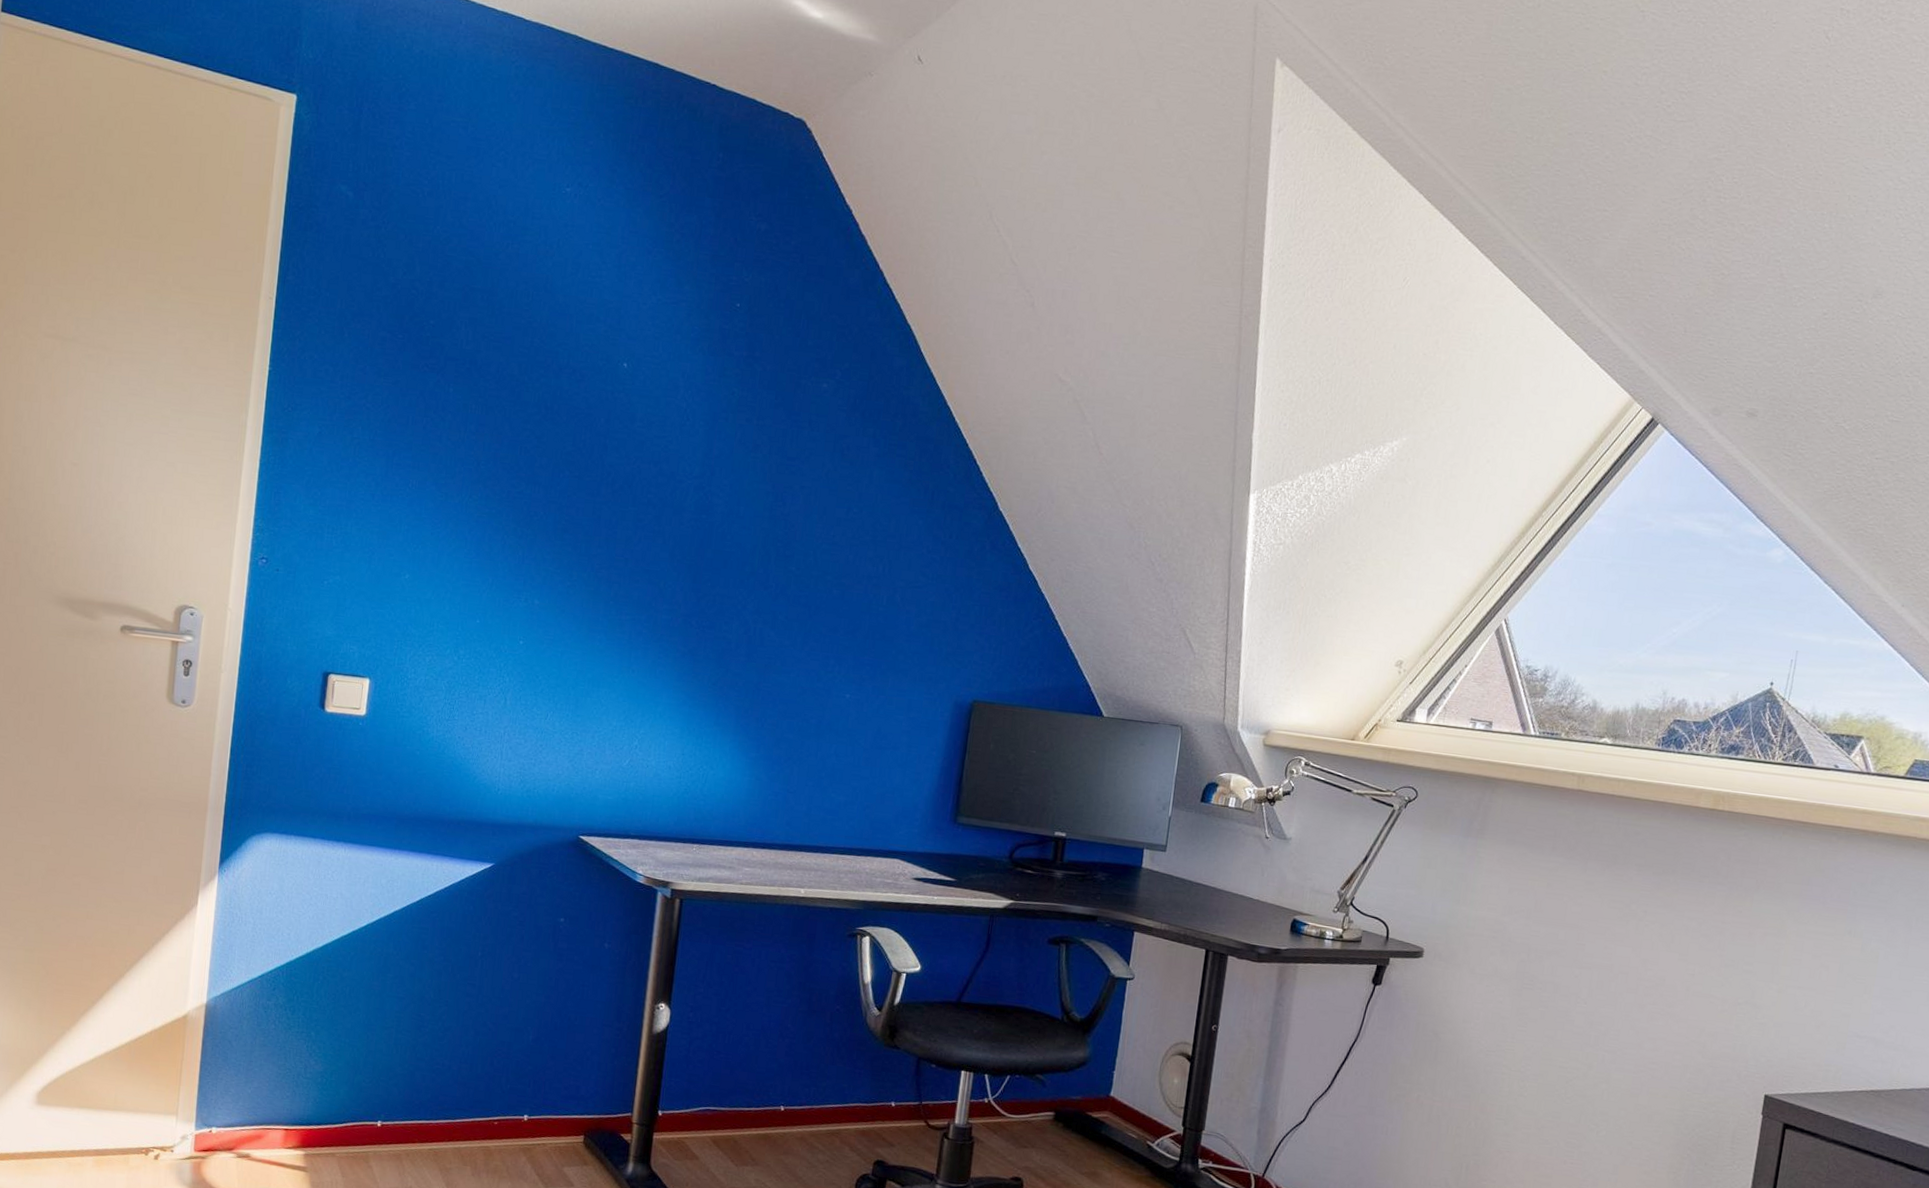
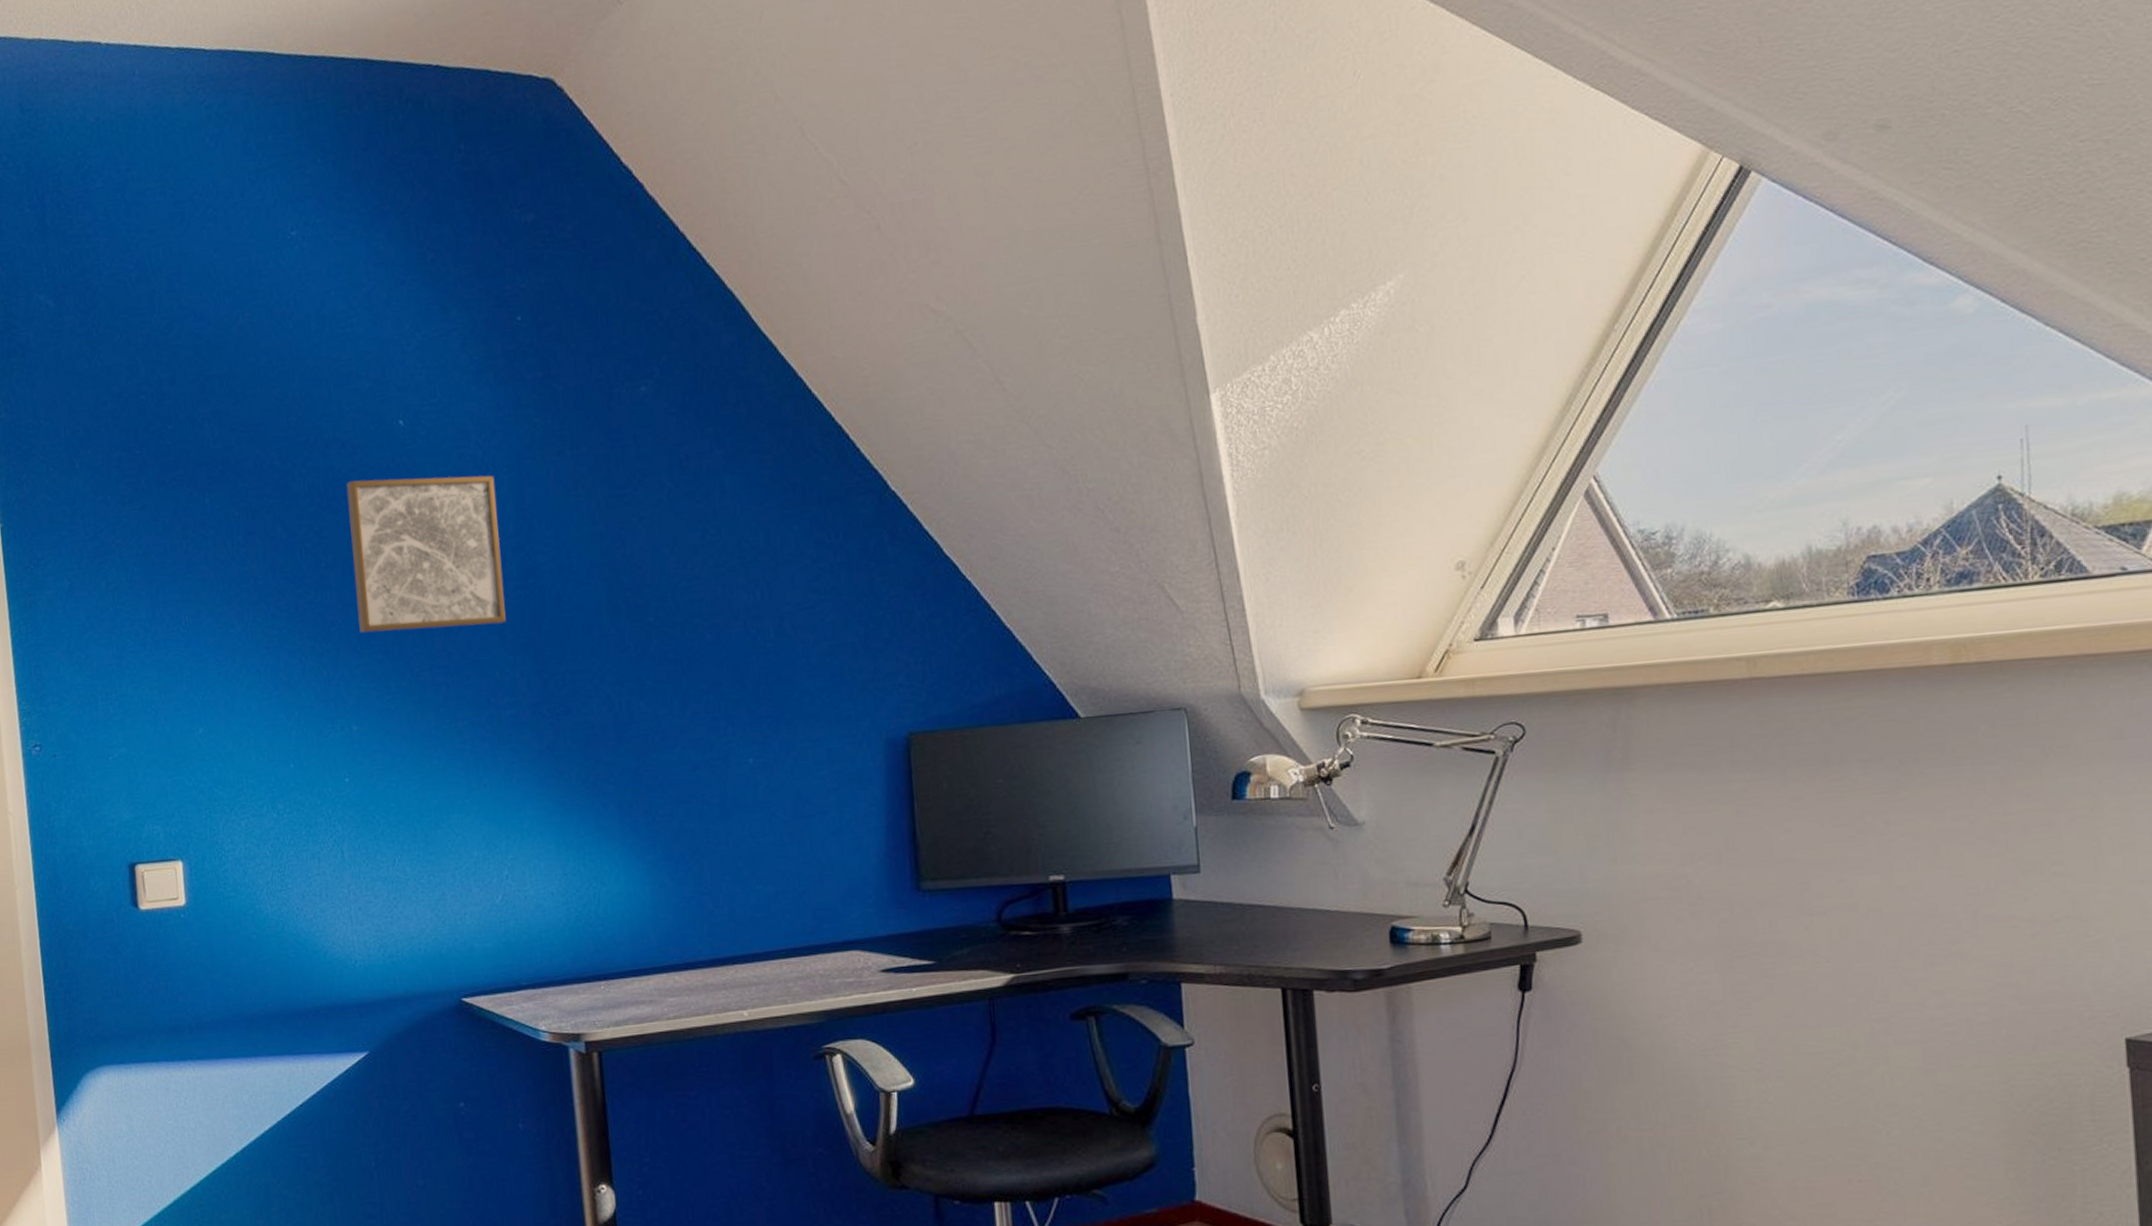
wall art: none [557,402,692,545] -> present [346,475,506,633]

